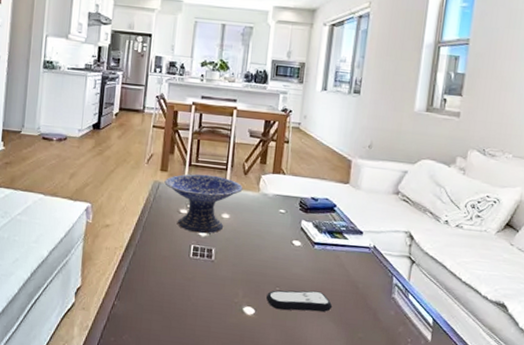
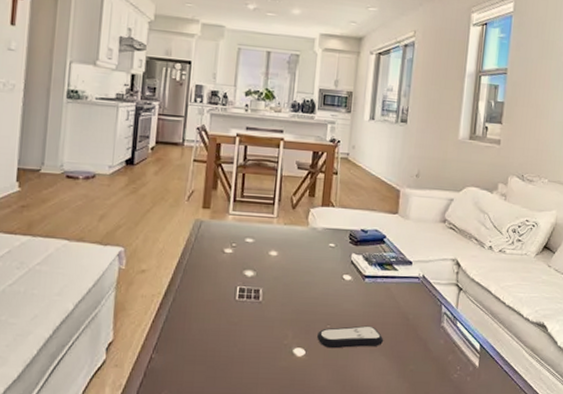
decorative bowl: present [164,174,243,234] -> none [207,210,291,274]

